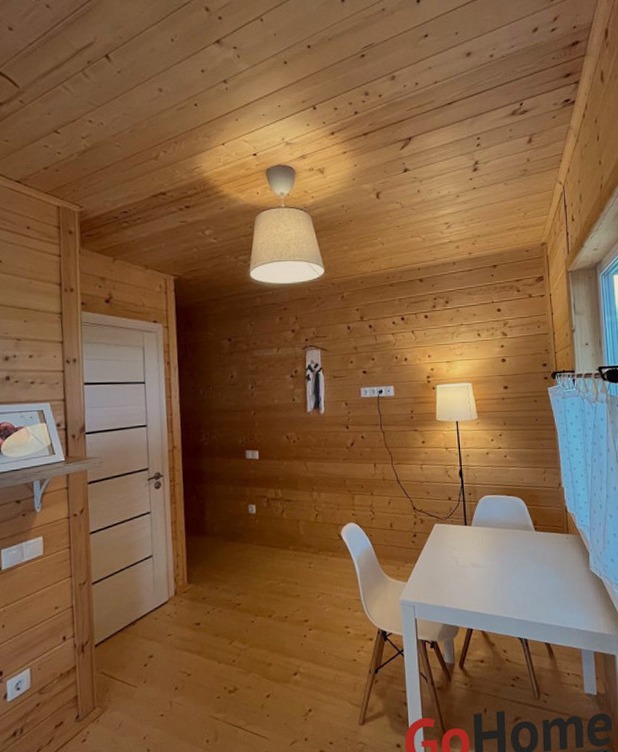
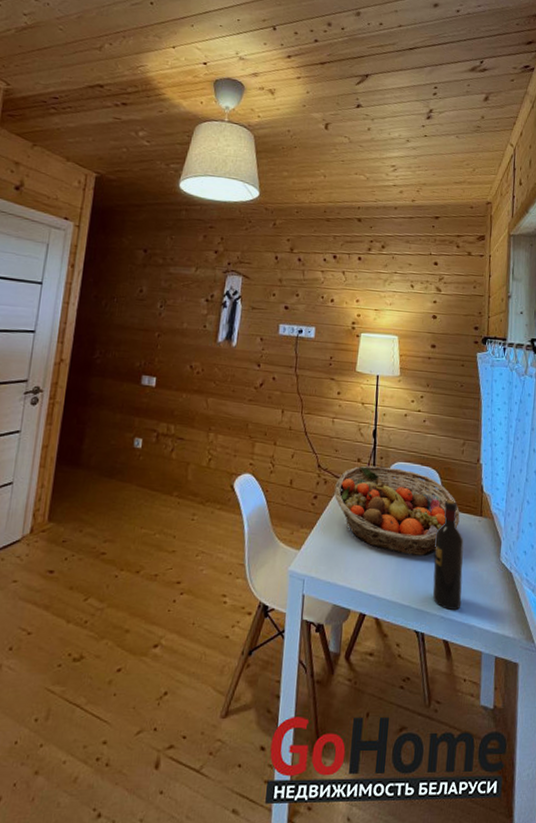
fruit basket: none [431,501,548,575] -> present [334,465,460,557]
wine bottle: none [528,522,558,617] -> present [432,500,464,610]

